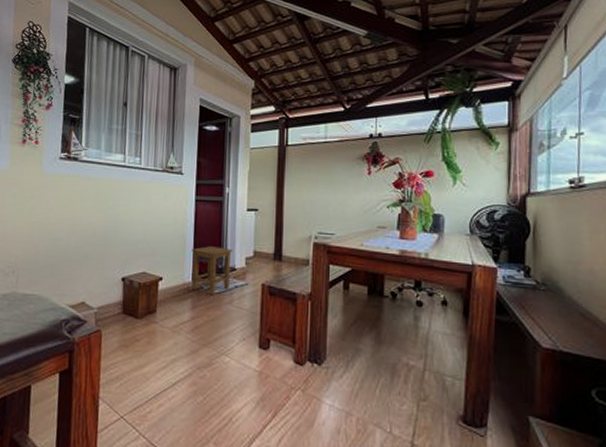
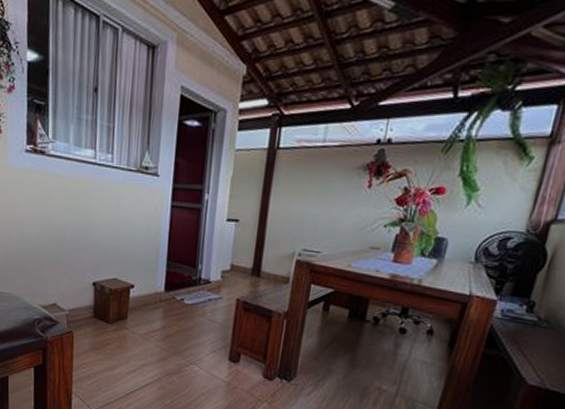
stool: present [191,246,233,295] -> none [163,256,209,306]

